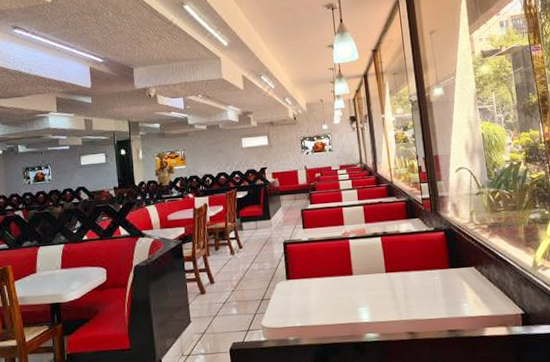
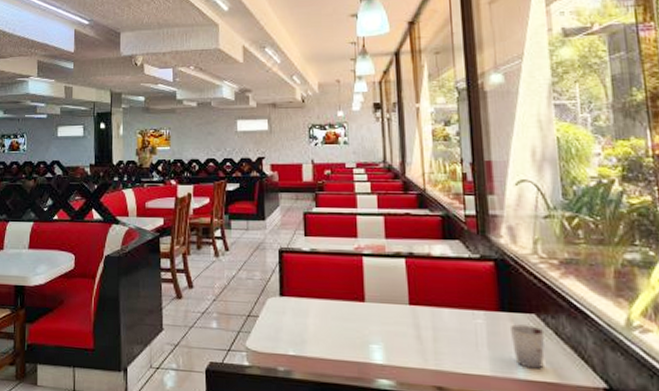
cup: none [457,275,482,308] -> present [509,324,545,369]

